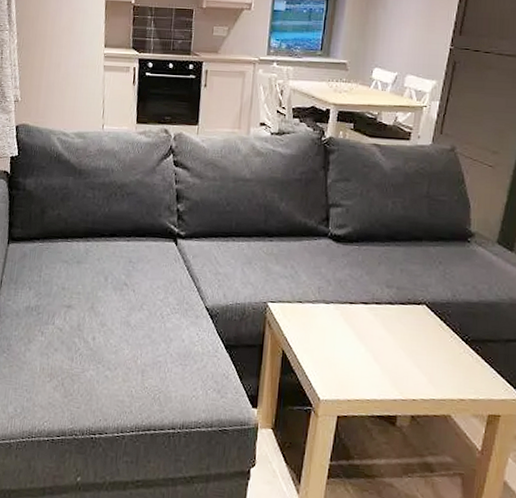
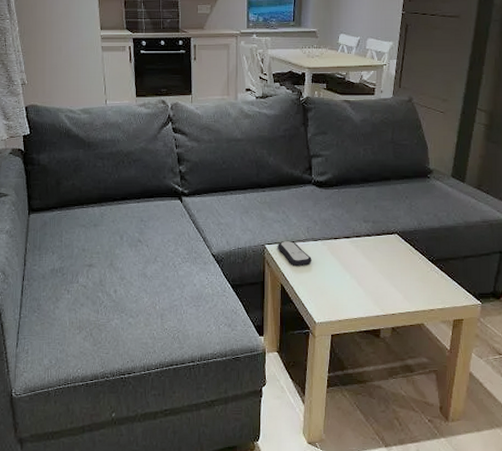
remote control: none [282,300,321,332] -> present [278,240,312,267]

